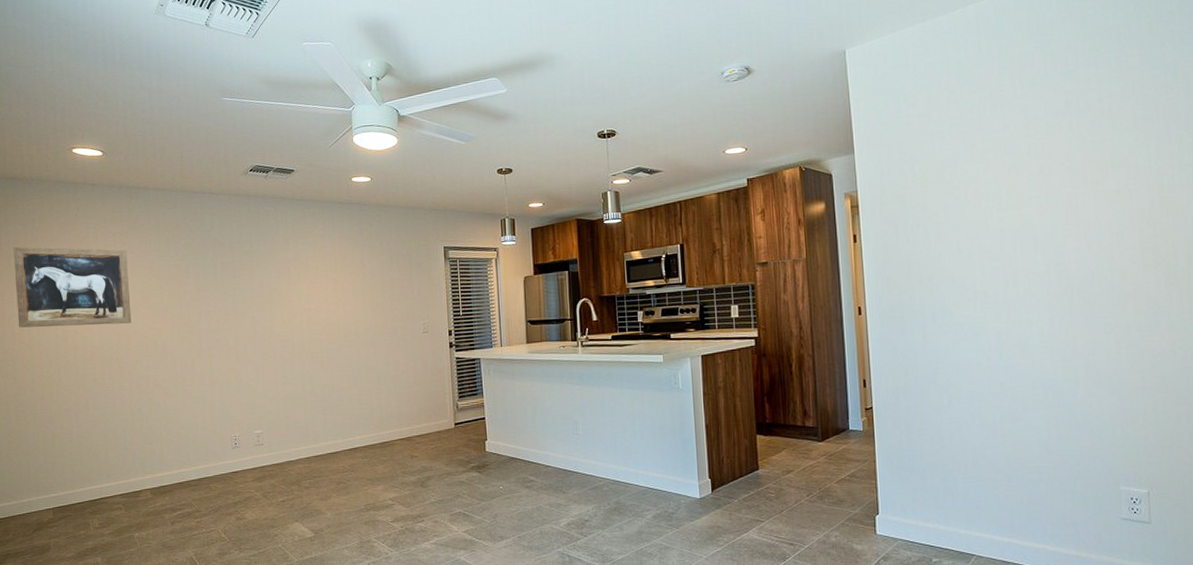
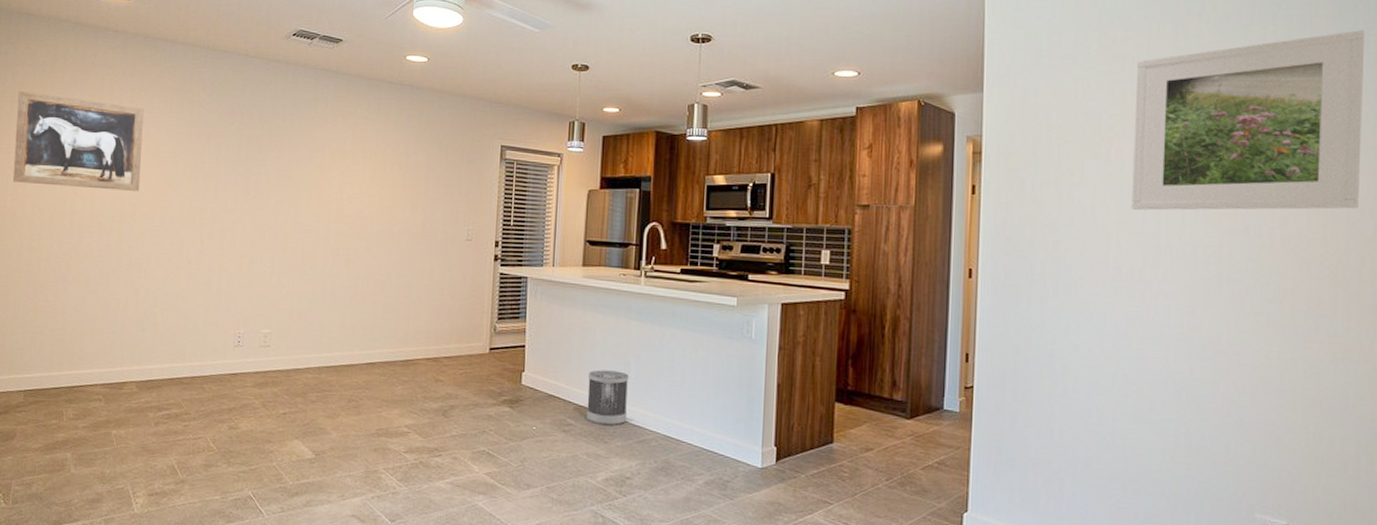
wastebasket: none [543,430,581,478] -> present [586,370,628,426]
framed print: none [983,64,1182,240] -> present [1131,30,1366,211]

